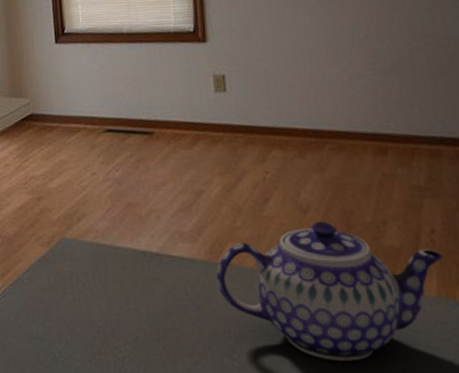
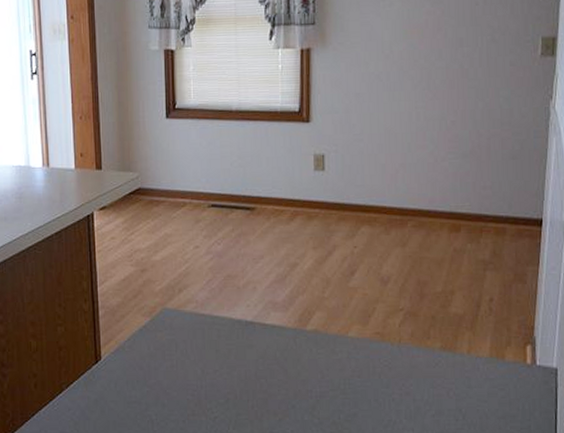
teapot: present [216,221,444,361] -> none [303,291,498,414]

